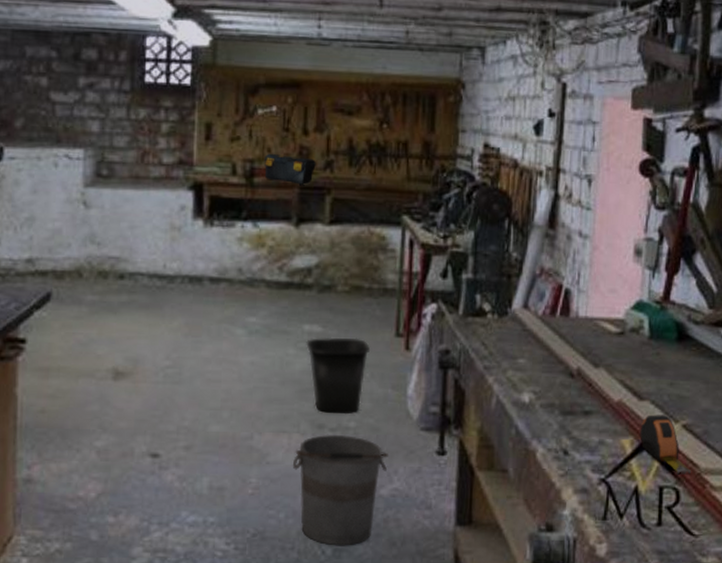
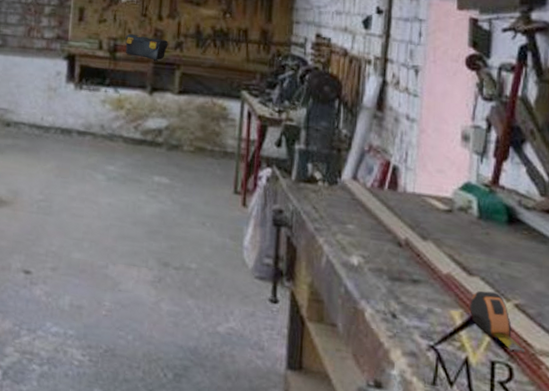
bucket: present [292,434,390,546] -> none [140,271,227,373]
waste bin: present [306,337,371,415] -> none [155,188,212,257]

